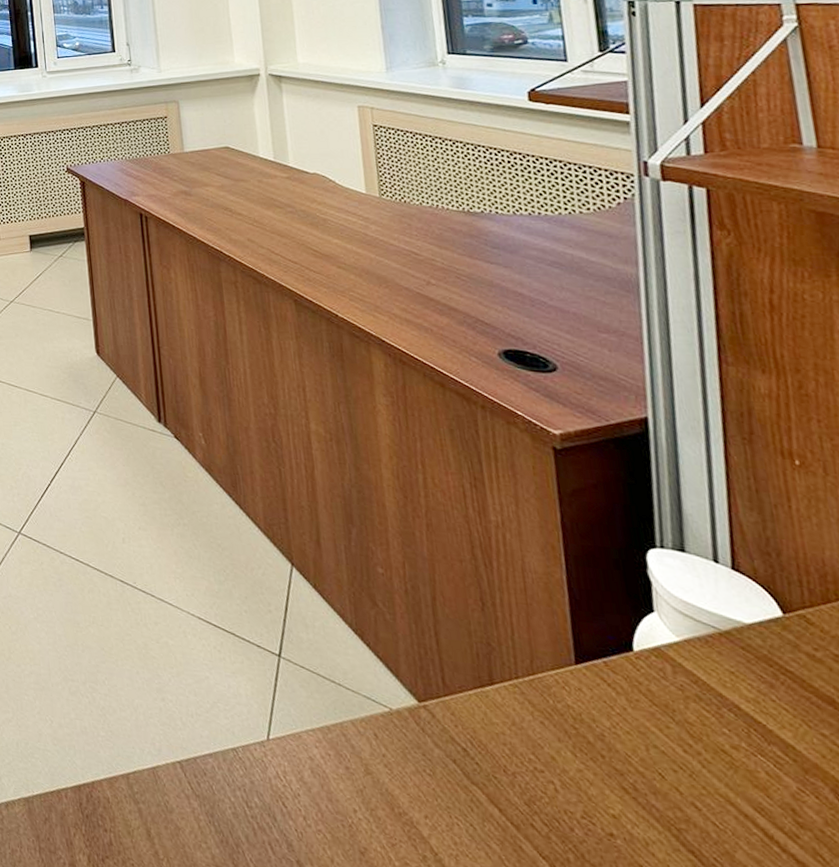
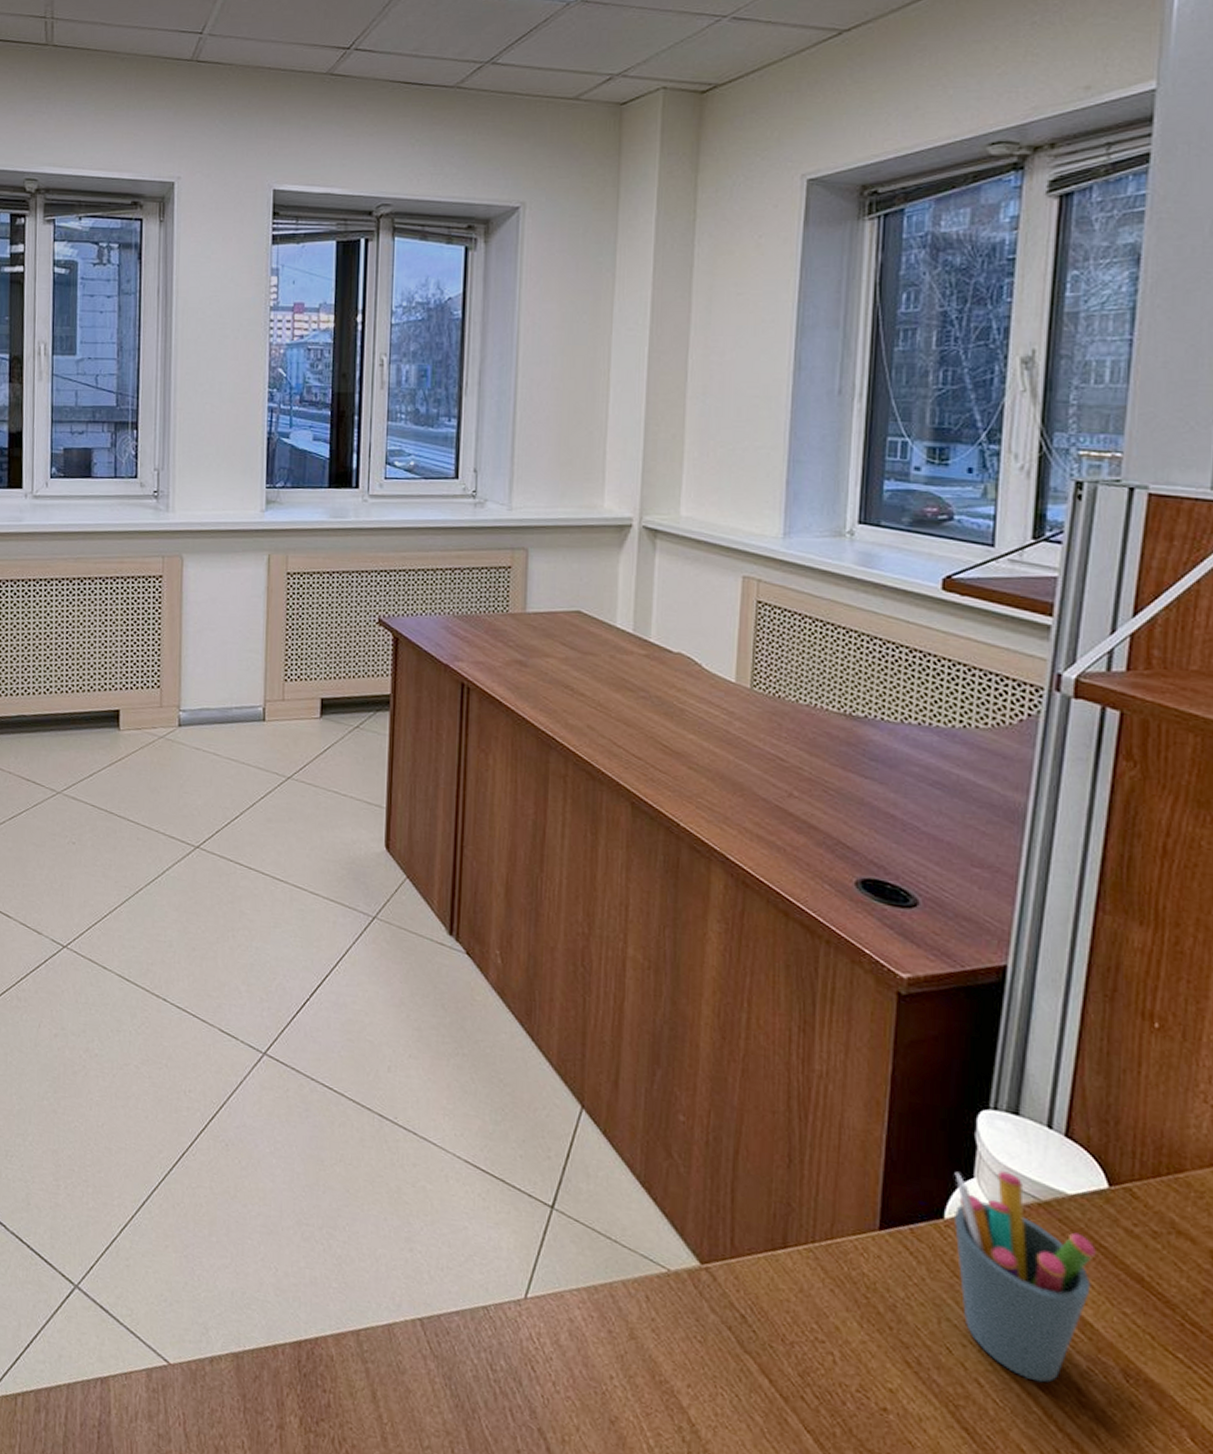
pen holder: none [635,604,786,805] -> present [954,1170,1096,1383]

